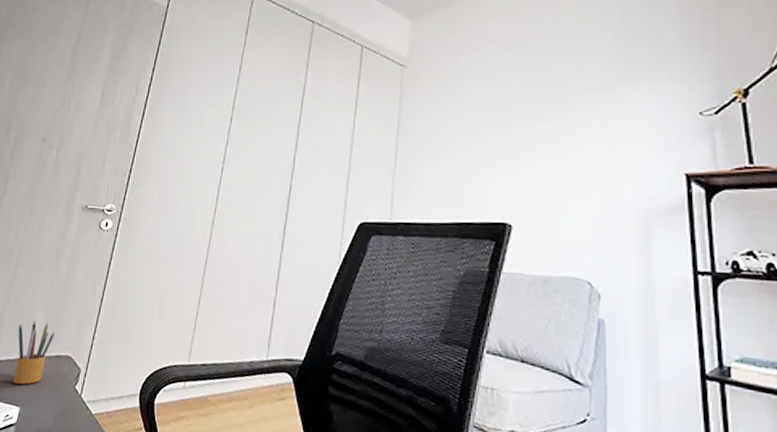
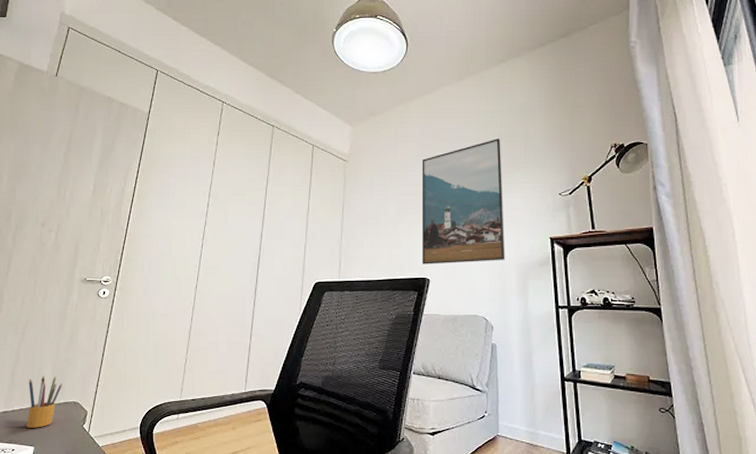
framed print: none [502,37,620,206] -> present [421,138,506,265]

